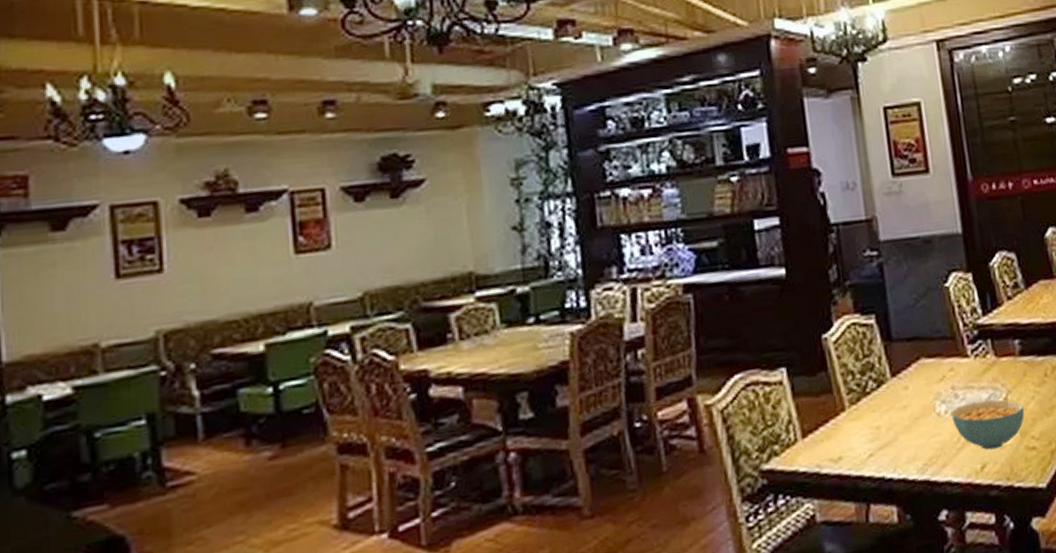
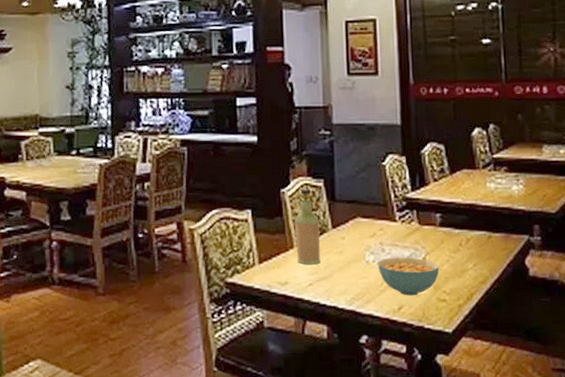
bottle: none [843,330,882,432] -> present [294,190,322,266]

